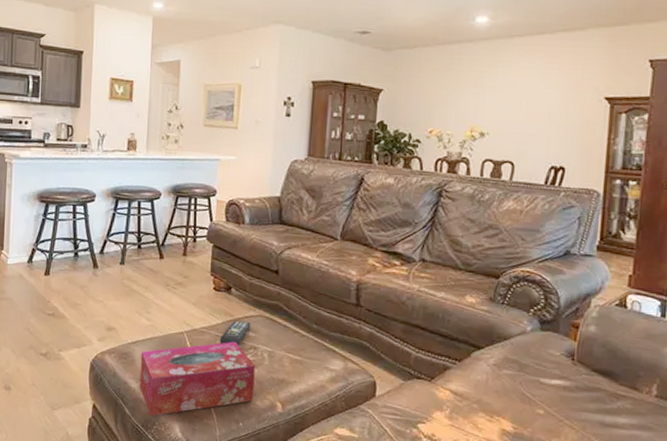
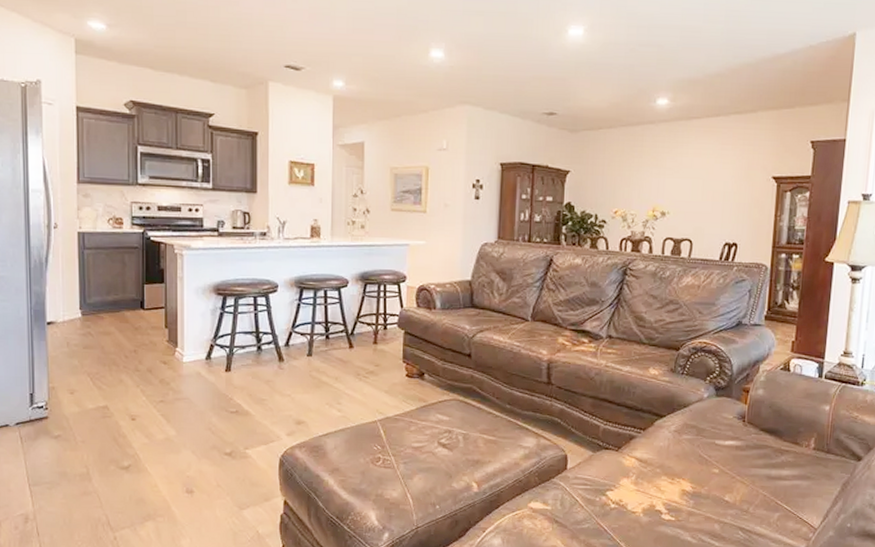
tissue box: present [139,341,255,417] -> none [332,427,450,507]
remote control: present [219,320,251,346] -> none [413,405,445,430]

